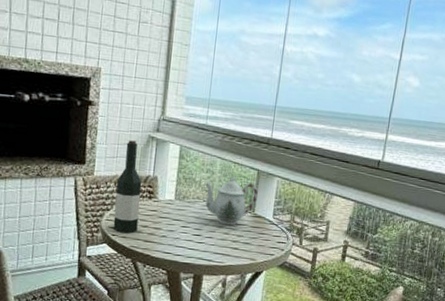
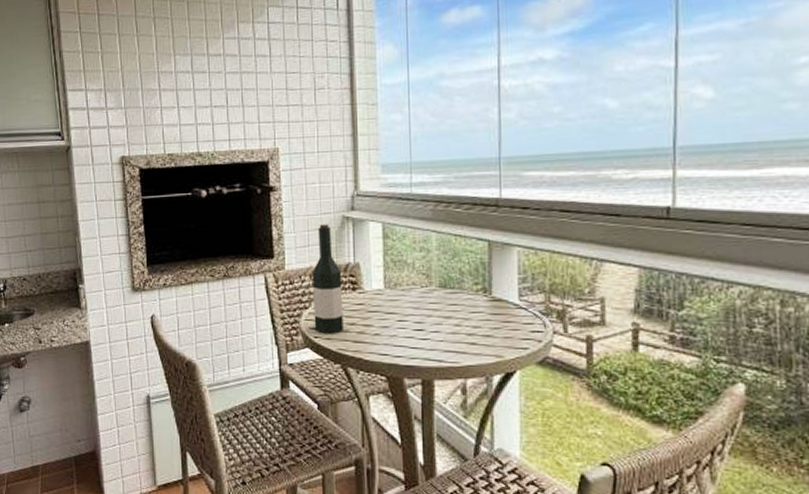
teapot: present [204,177,258,226] -> none [419,253,493,315]

